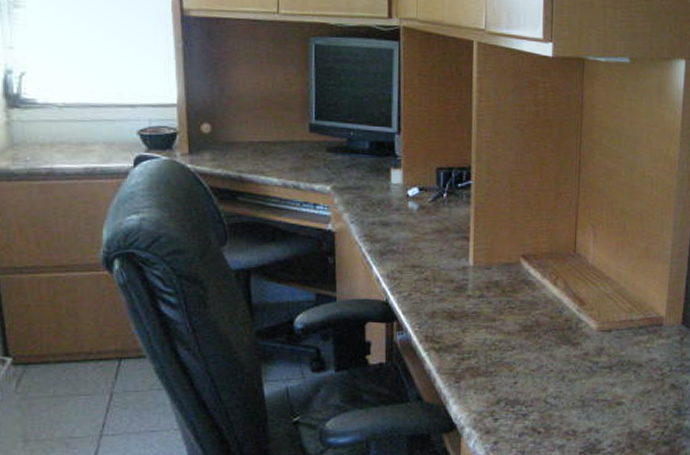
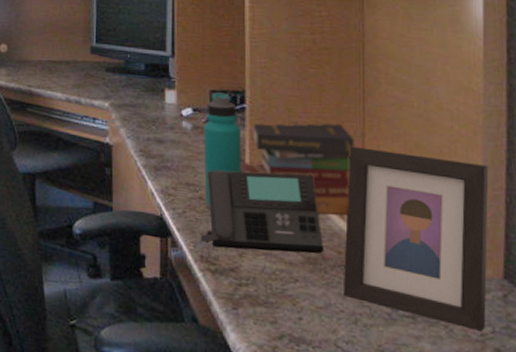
phone: none [425,246,539,326] -> present [200,170,325,254]
water bottle: none [429,170,467,290] -> present [203,92,242,210]
books: none [464,195,570,283] -> present [240,122,355,215]
picture frame: none [553,217,678,371] -> present [342,146,489,331]

